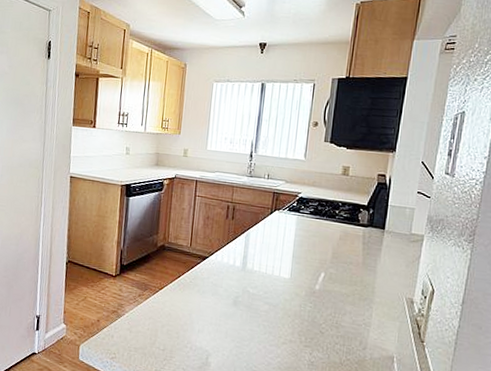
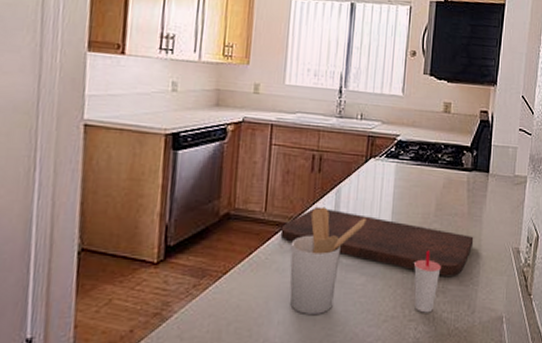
cutting board: none [201,246,368,316] -> present [280,206,474,276]
utensil holder: none [207,246,271,330] -> present [289,207,367,314]
cup: none [310,290,336,343] -> present [414,250,441,313]

